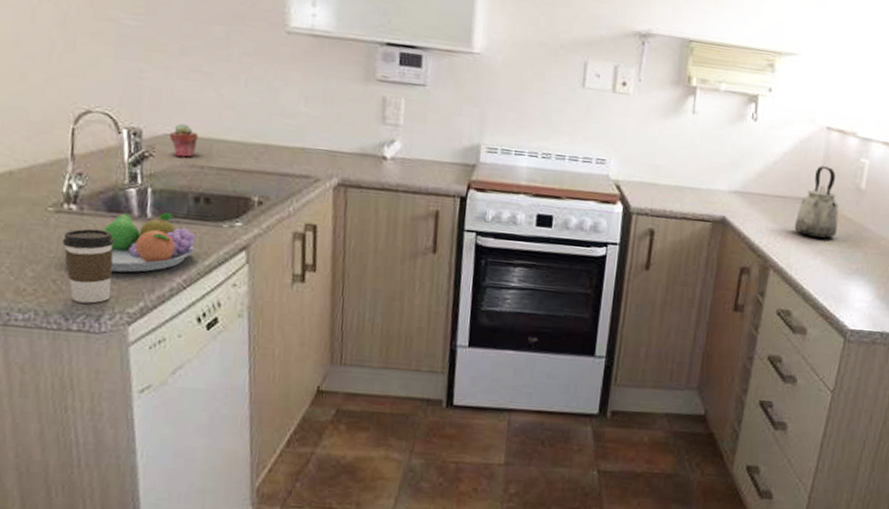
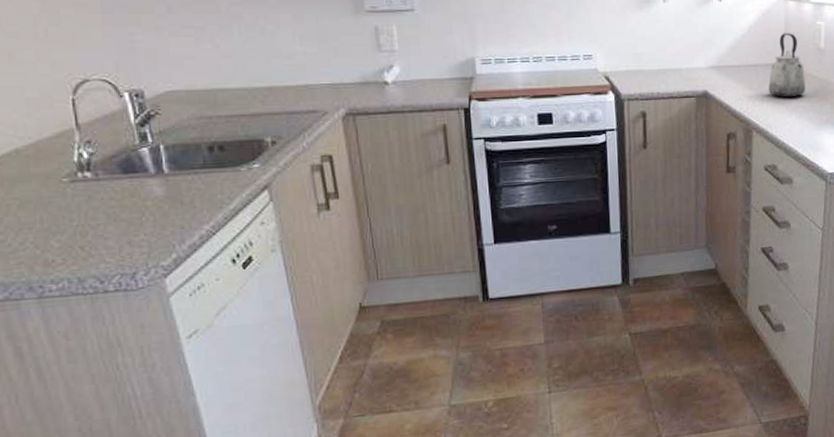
coffee cup: present [62,228,115,304] -> none [83,191,142,264]
fruit bowl: present [103,212,196,273] -> none [122,166,218,229]
potted succulent: present [170,123,199,158] -> none [172,78,201,111]

